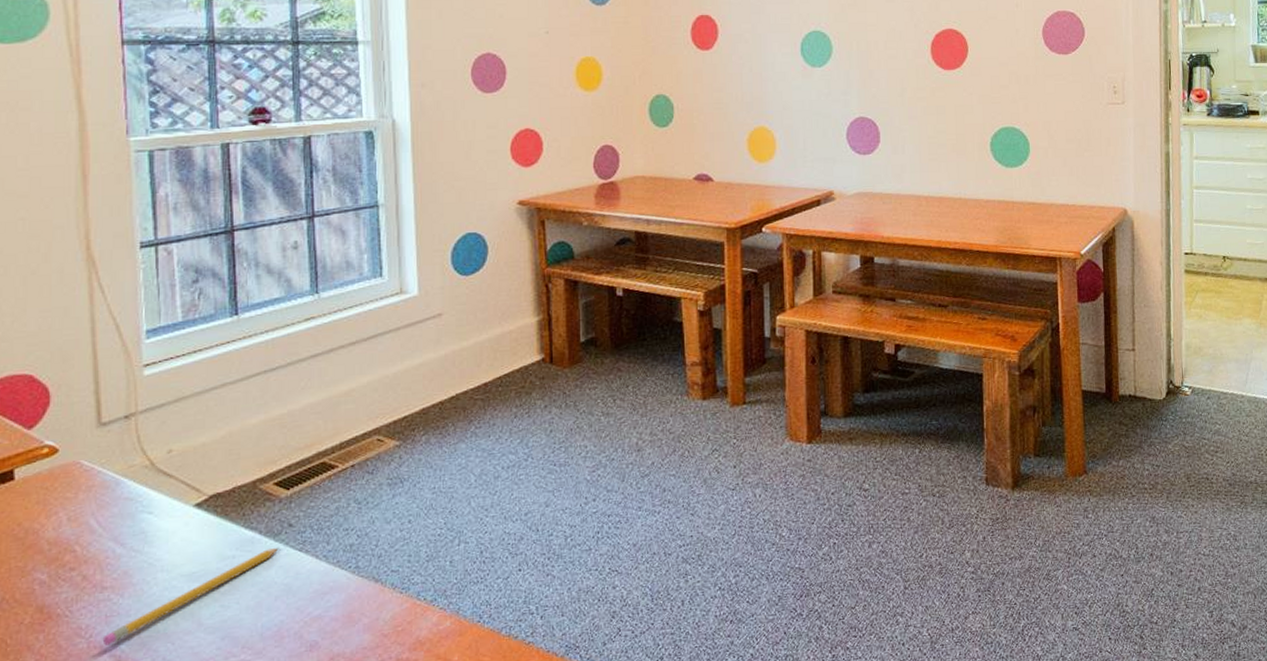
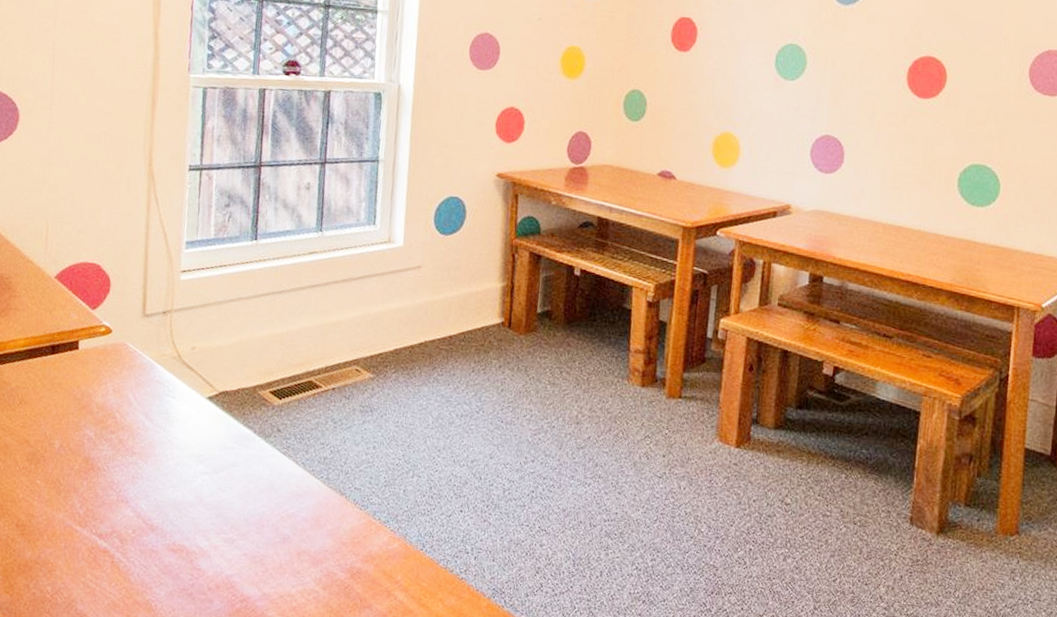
pencil: present [102,548,279,646] -> none [128,447,268,502]

